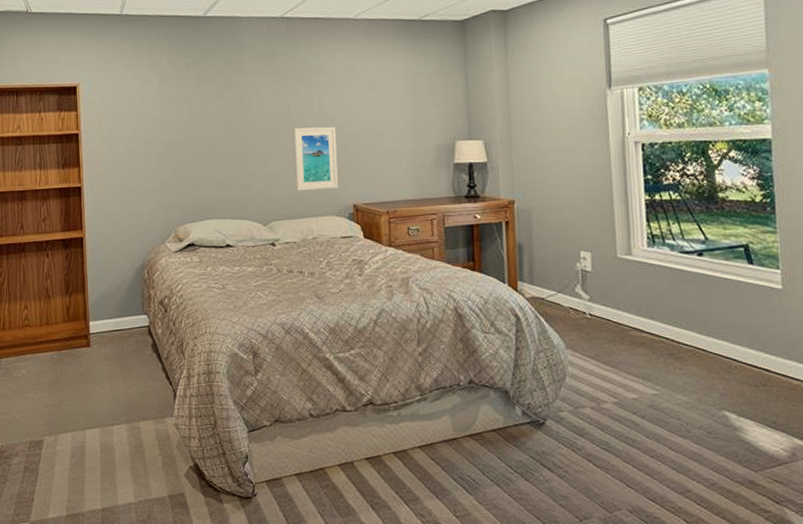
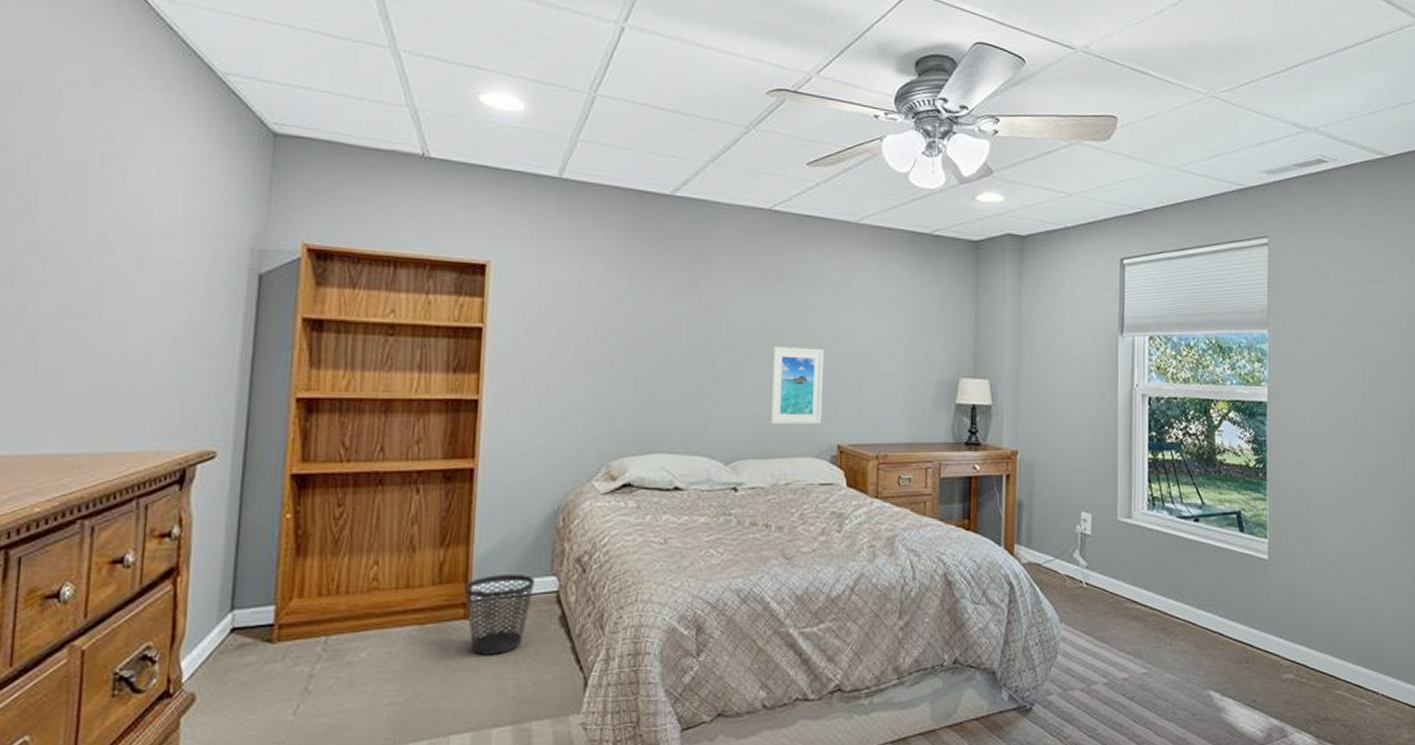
wastebasket: none [85,313,133,372] -> present [465,574,535,654]

